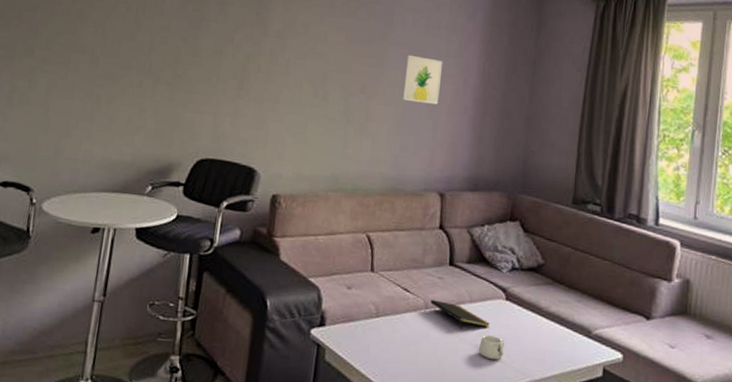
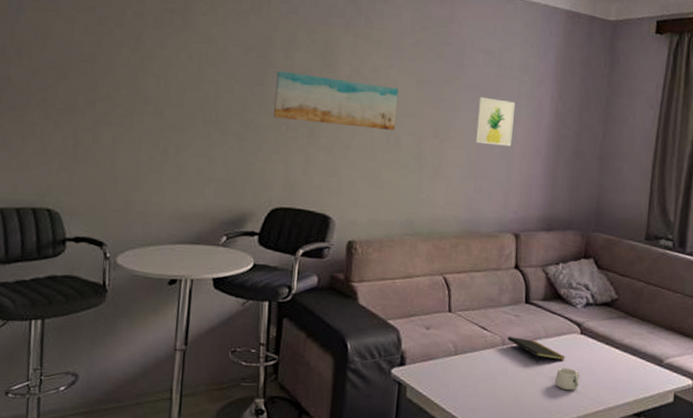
wall art: none [204,24,329,85] -> present [273,70,399,130]

